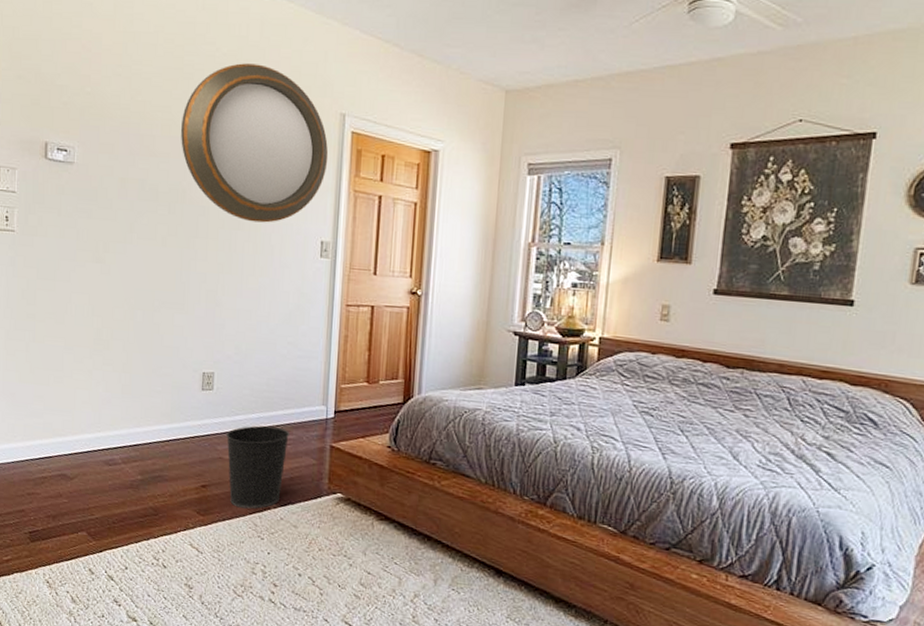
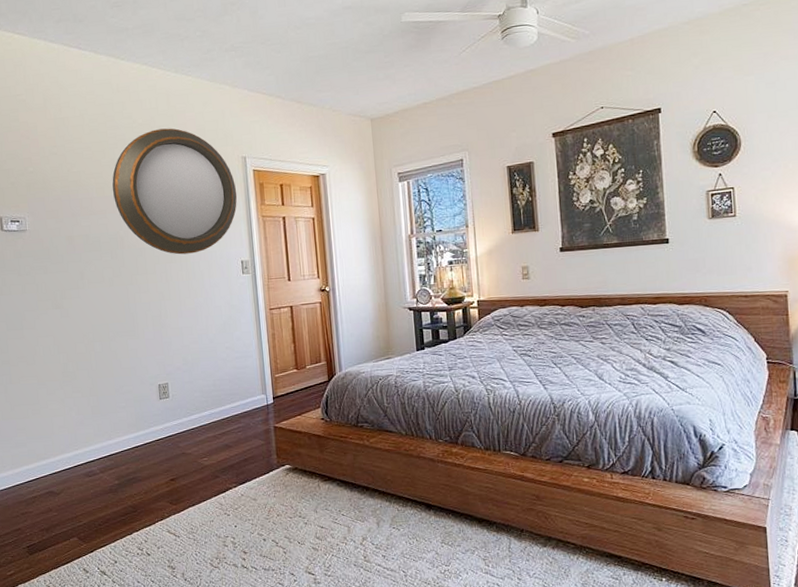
wastebasket: present [225,425,291,509] -> none [185,418,239,492]

